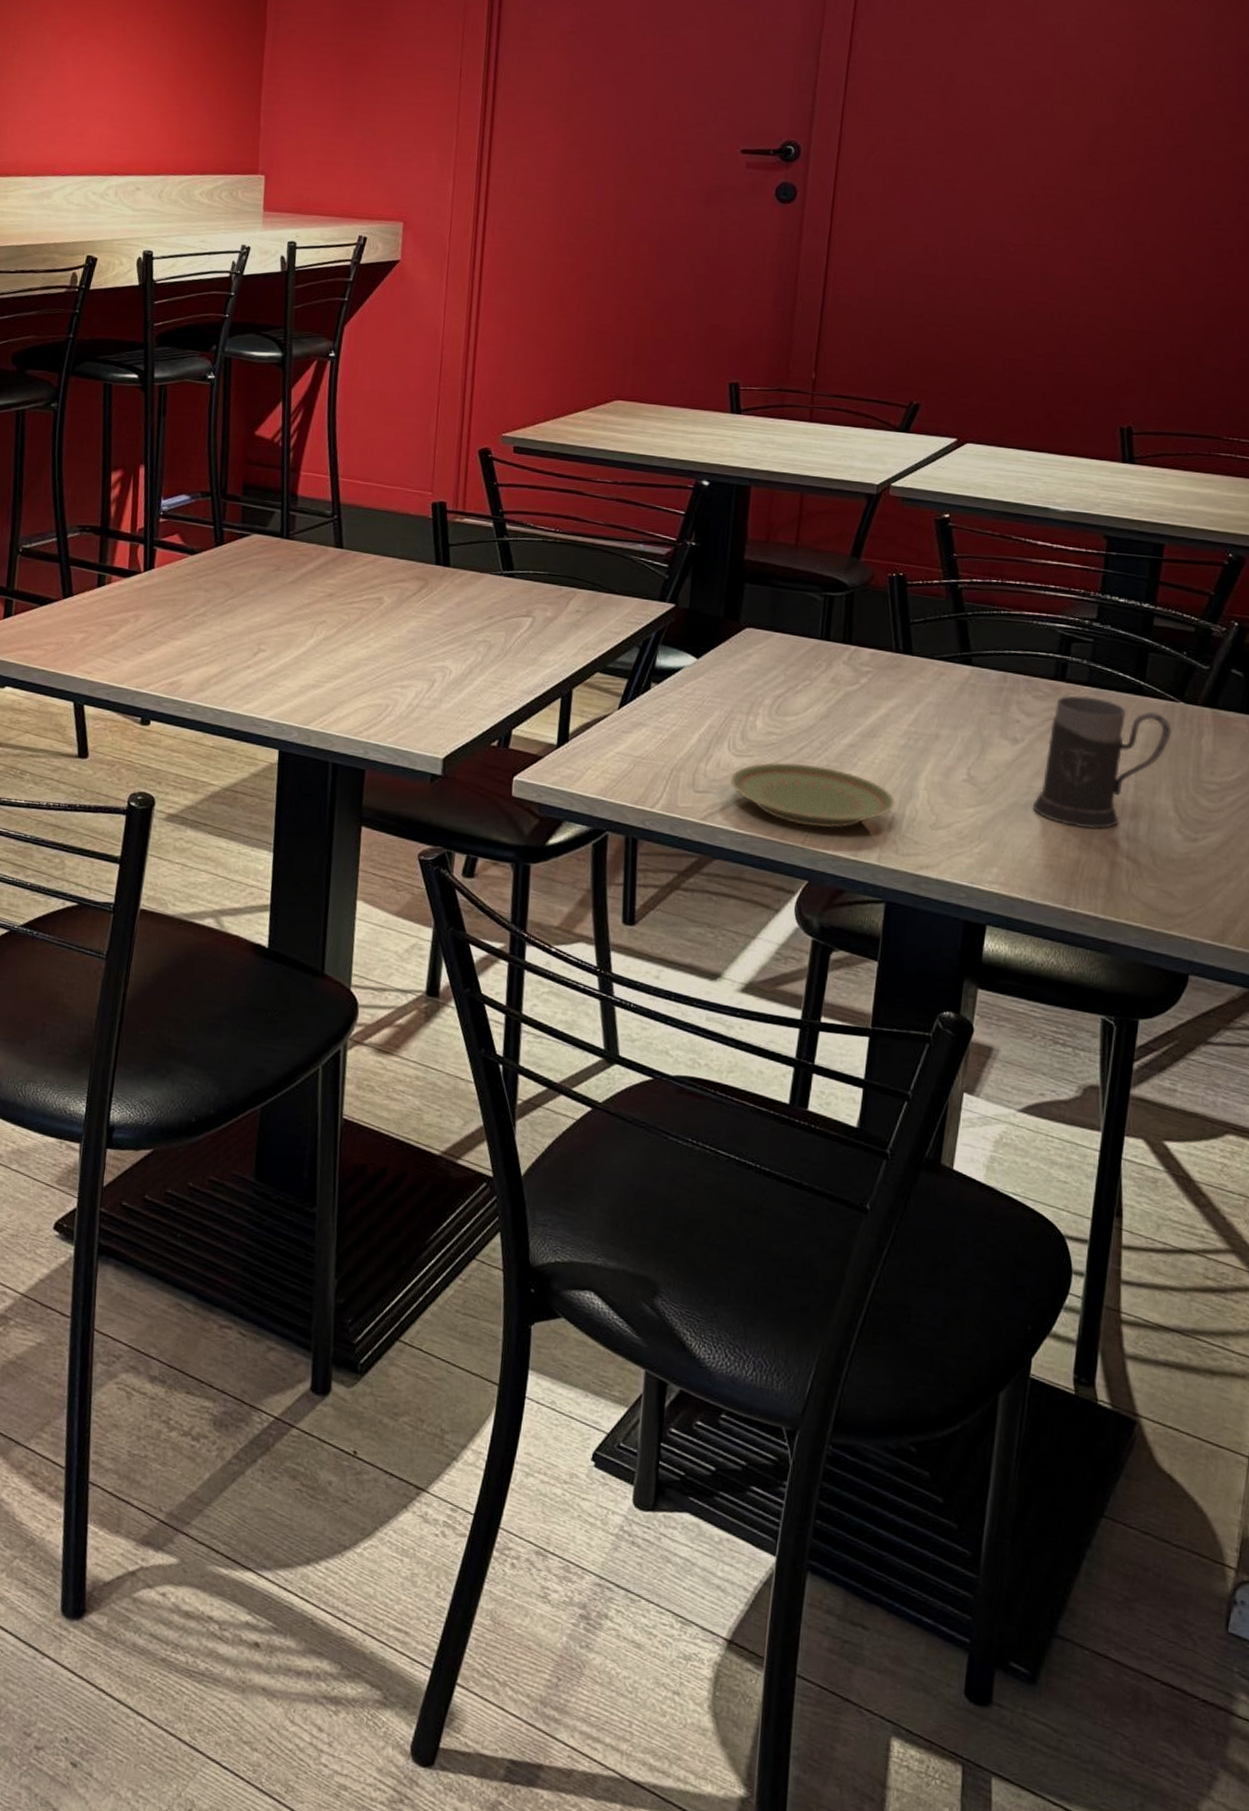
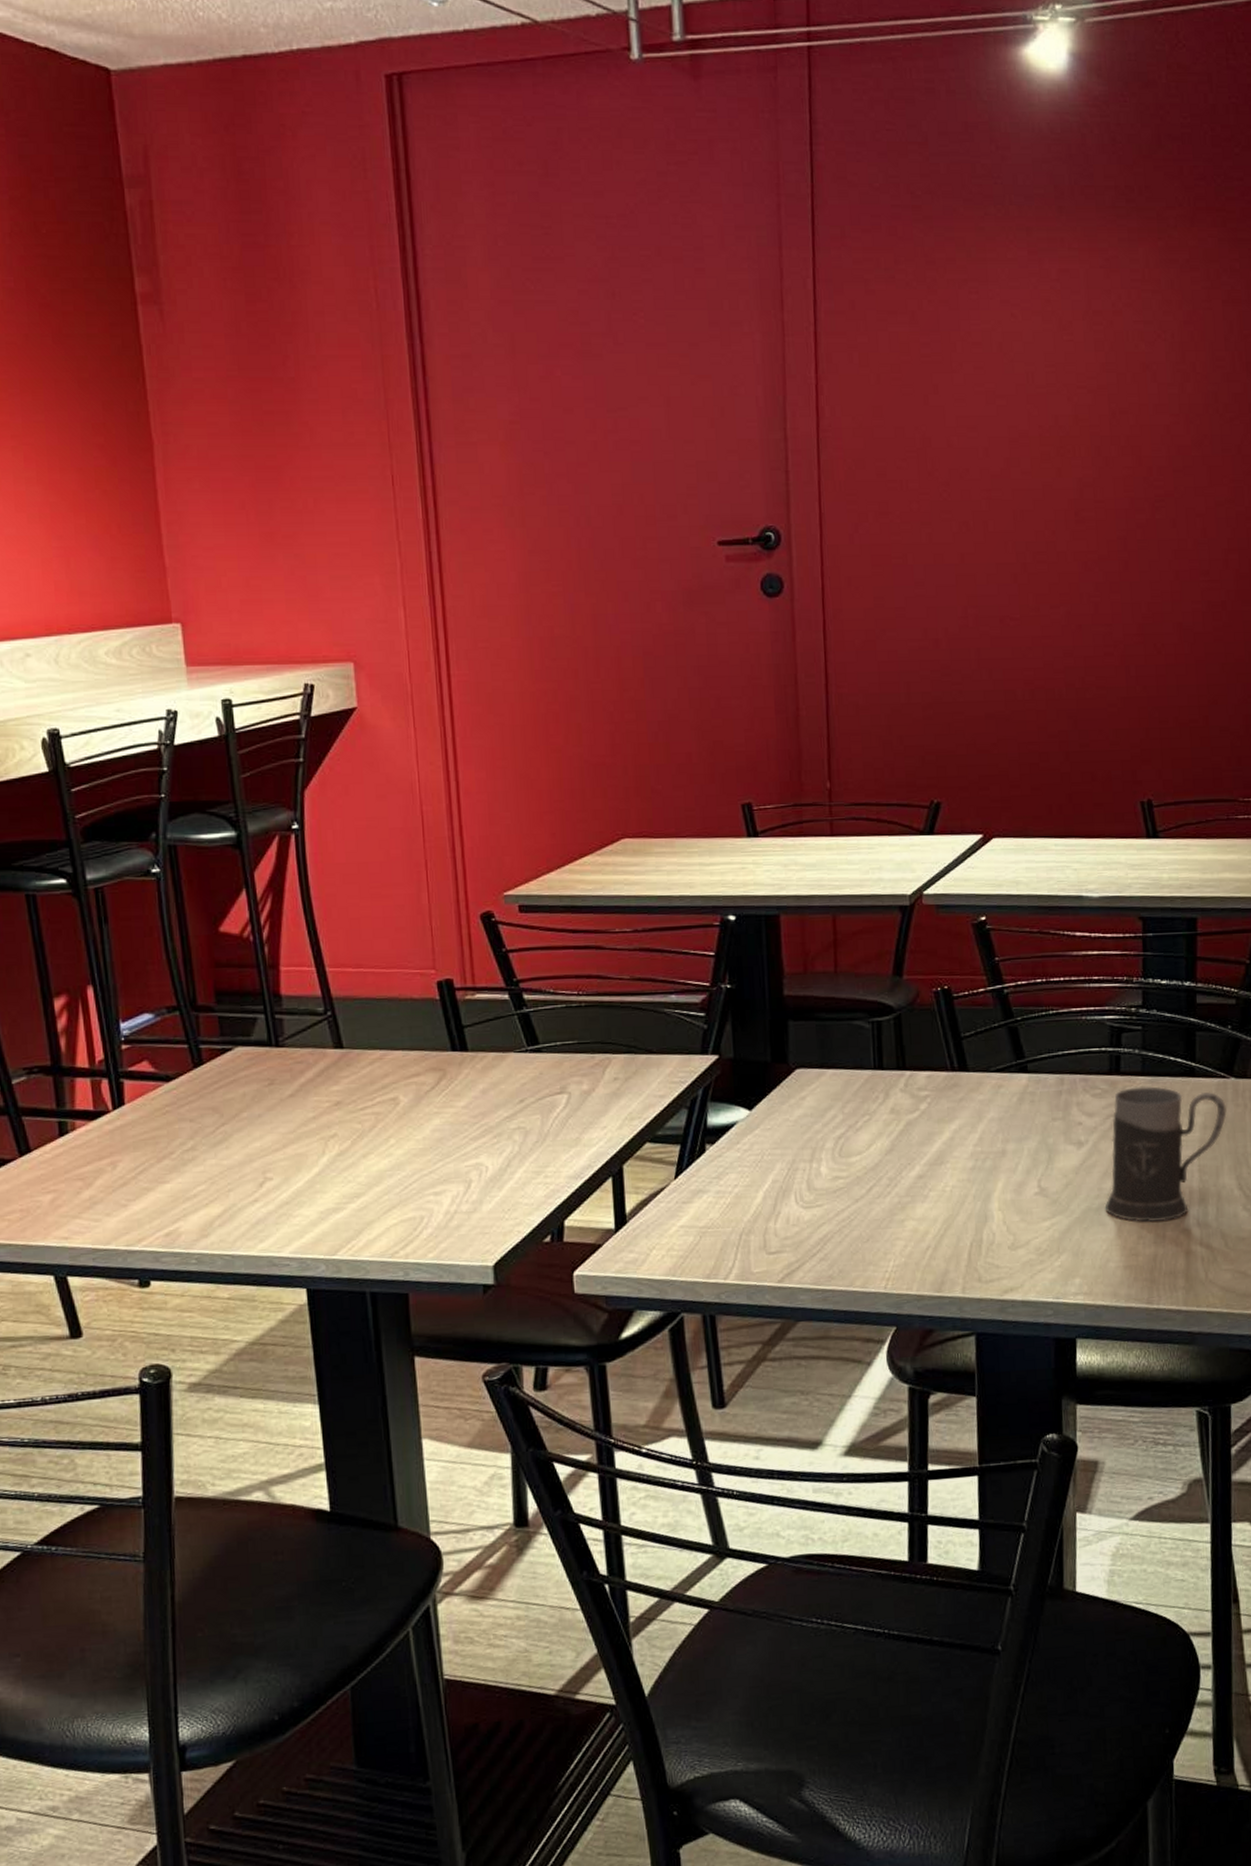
plate: present [730,762,895,829] -> none [802,1203,972,1270]

